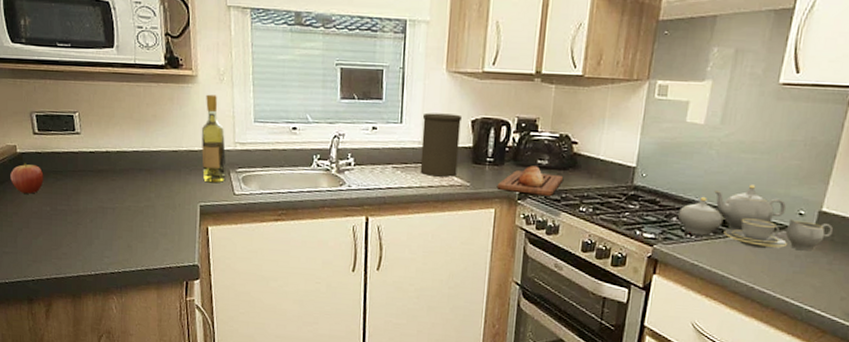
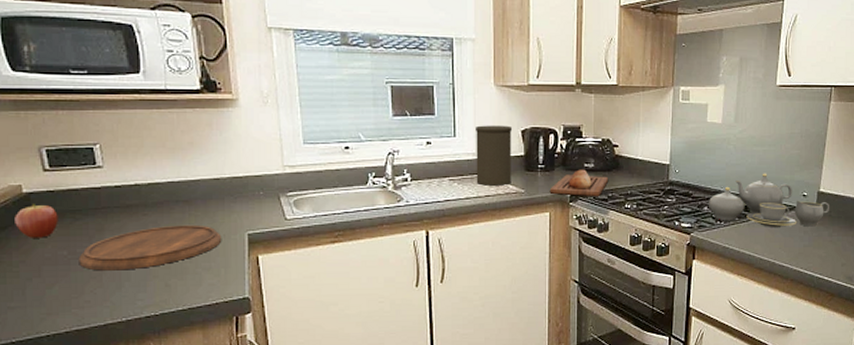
cutting board: none [59,191,178,229] -> present [78,224,222,271]
bottle: present [201,94,226,183] -> none [245,118,276,210]

